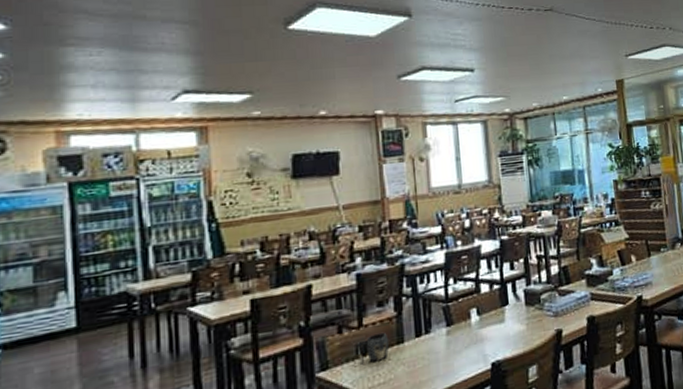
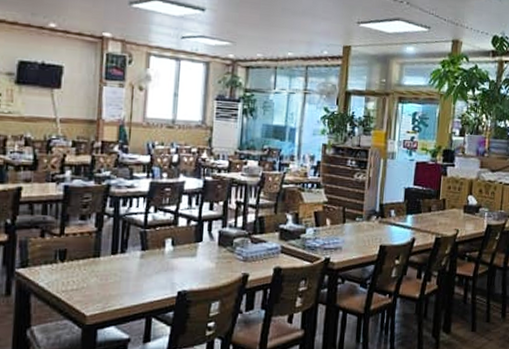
mug: present [356,332,390,365] -> none [56,243,87,269]

